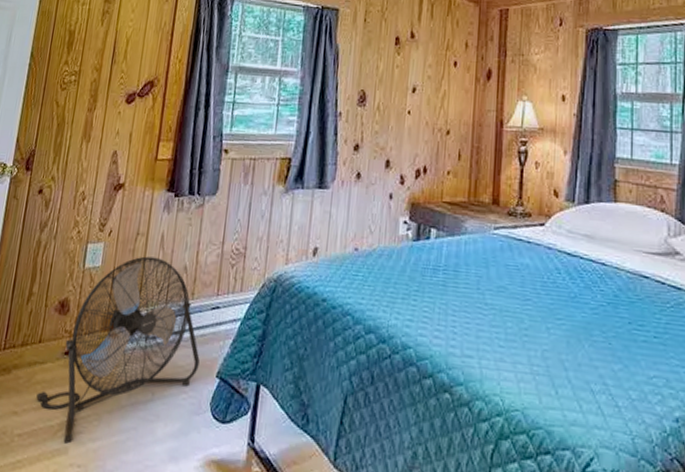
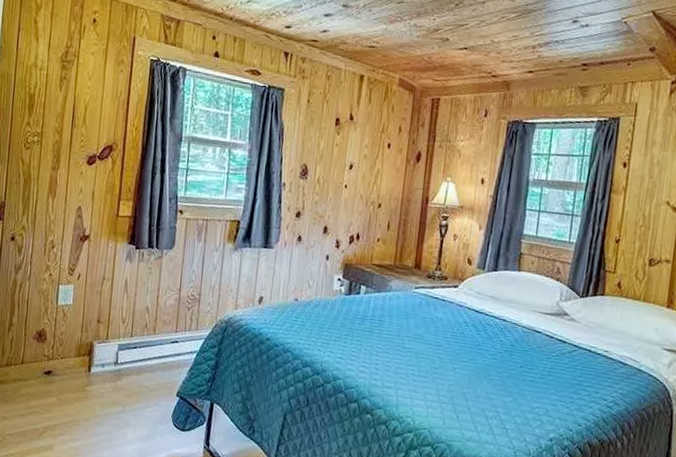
electric fan: present [36,256,200,444] -> none [22,297,162,442]

